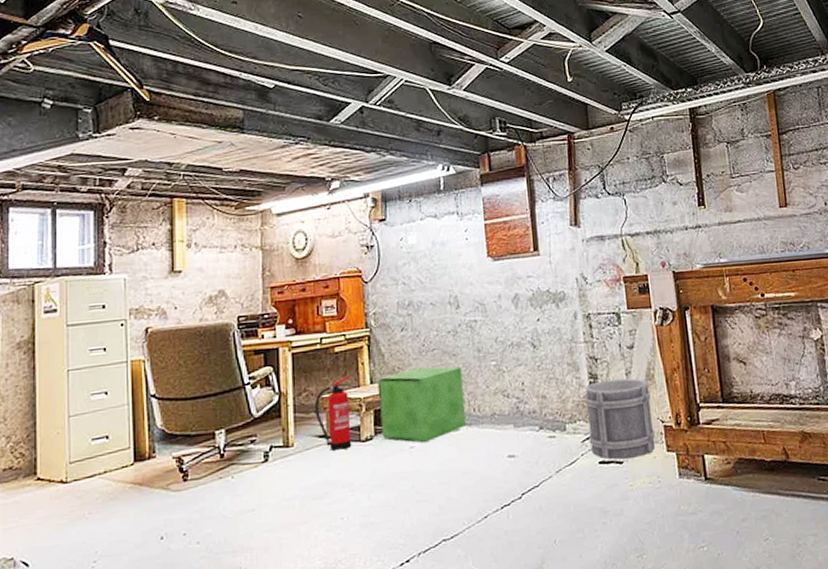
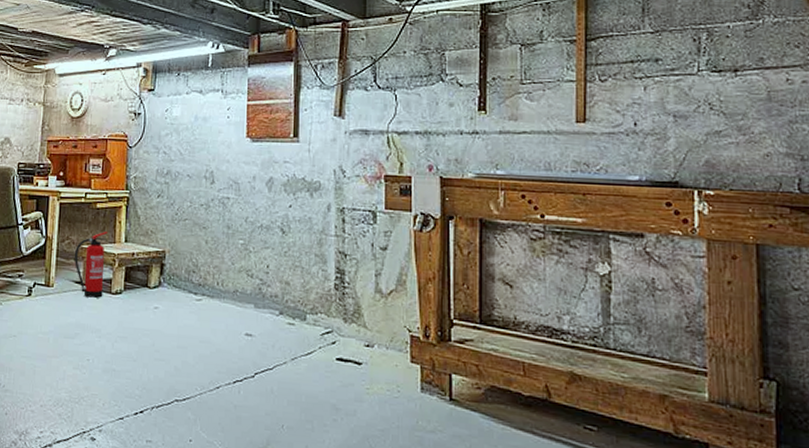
storage box: present [377,367,467,443] -> none [130,234,210,306]
bucket: present [585,378,655,460] -> none [329,277,400,362]

